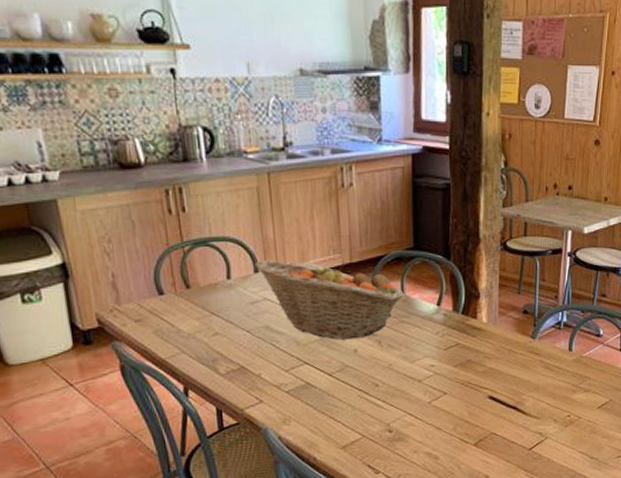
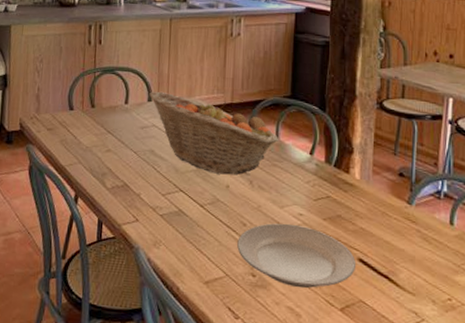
plate: none [371,376,486,434] -> present [237,223,355,288]

